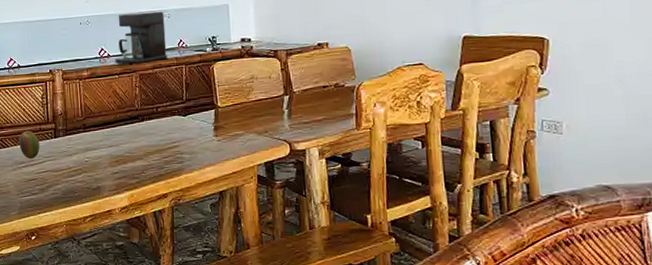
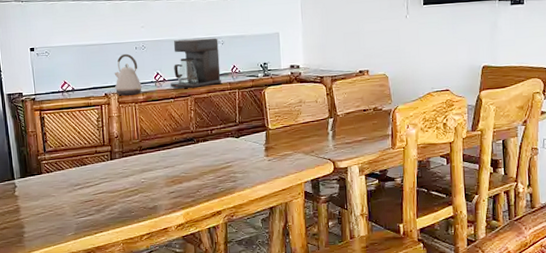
fruit: present [19,131,40,159] -> none [74,153,96,181]
kettle: none [59,29,86,73] -> present [114,53,142,97]

